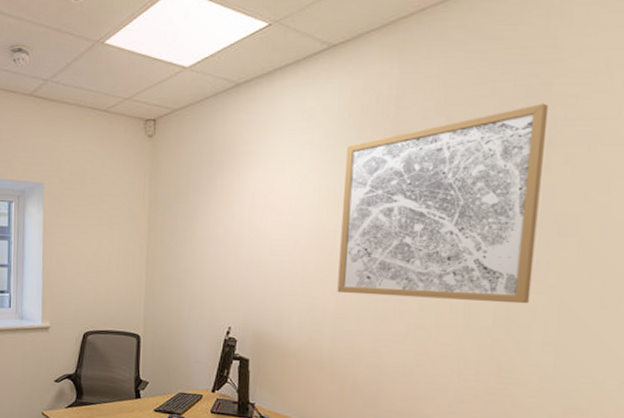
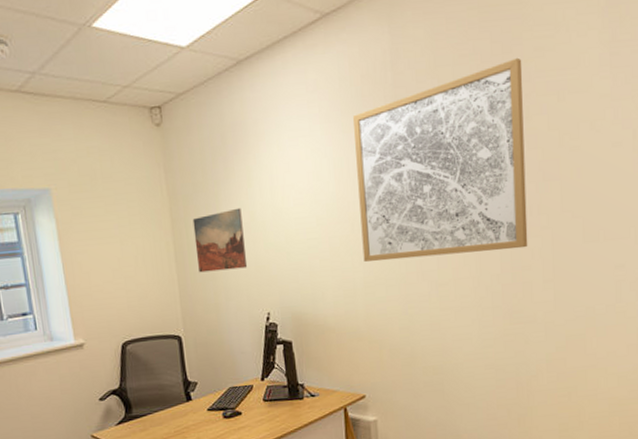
wall art: none [167,222,218,281] -> present [192,207,248,273]

